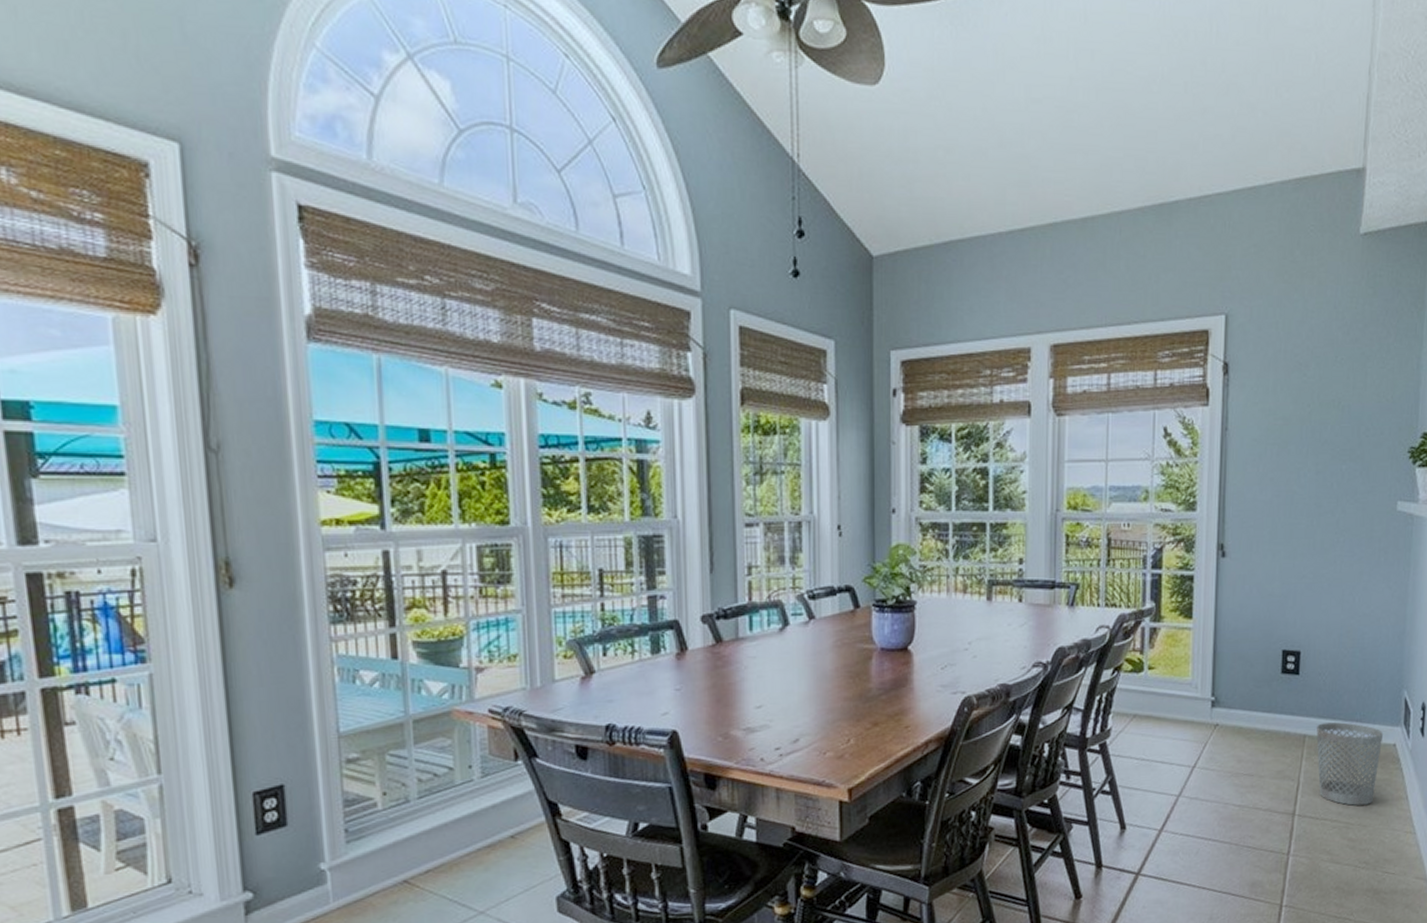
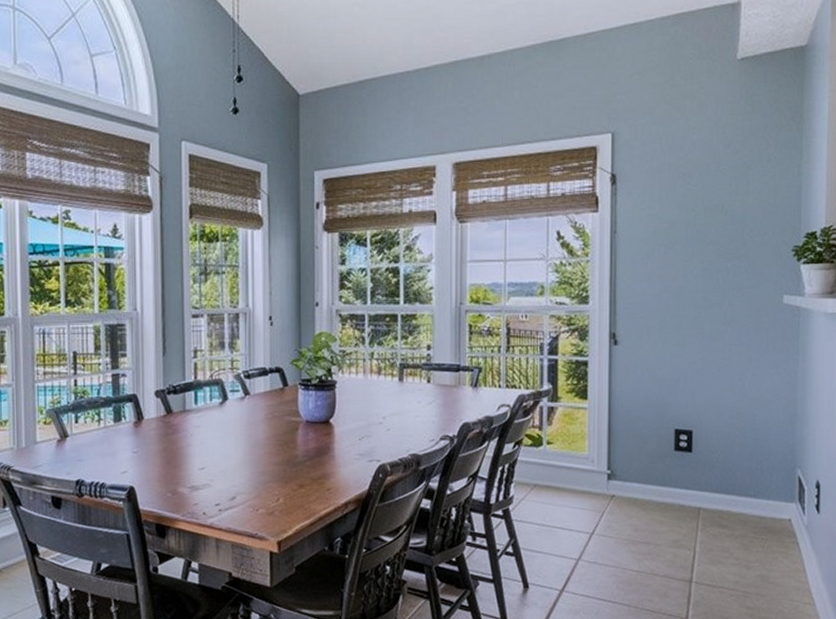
wastebasket: present [1316,722,1383,806] -> none [711,497,777,576]

